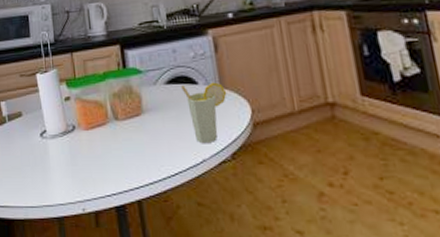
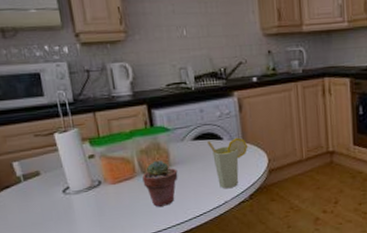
potted succulent: none [115,105,151,161] -> present [142,160,178,208]

